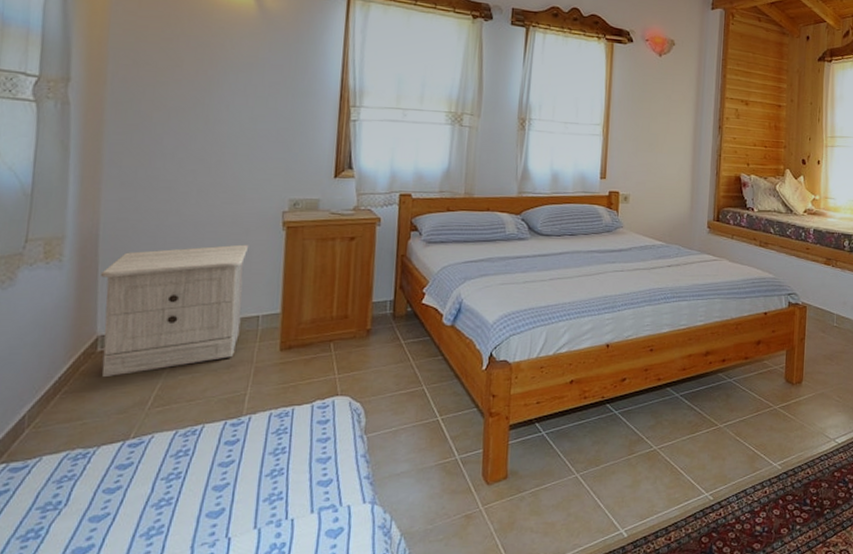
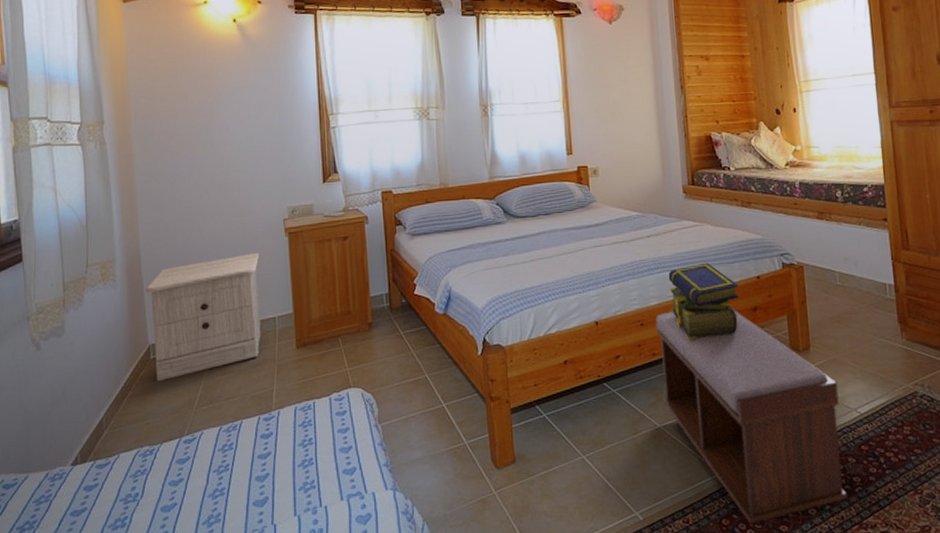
bench: none [661,339,822,542] -> present [655,307,847,524]
stack of books: none [680,296,747,368] -> present [668,262,739,340]

